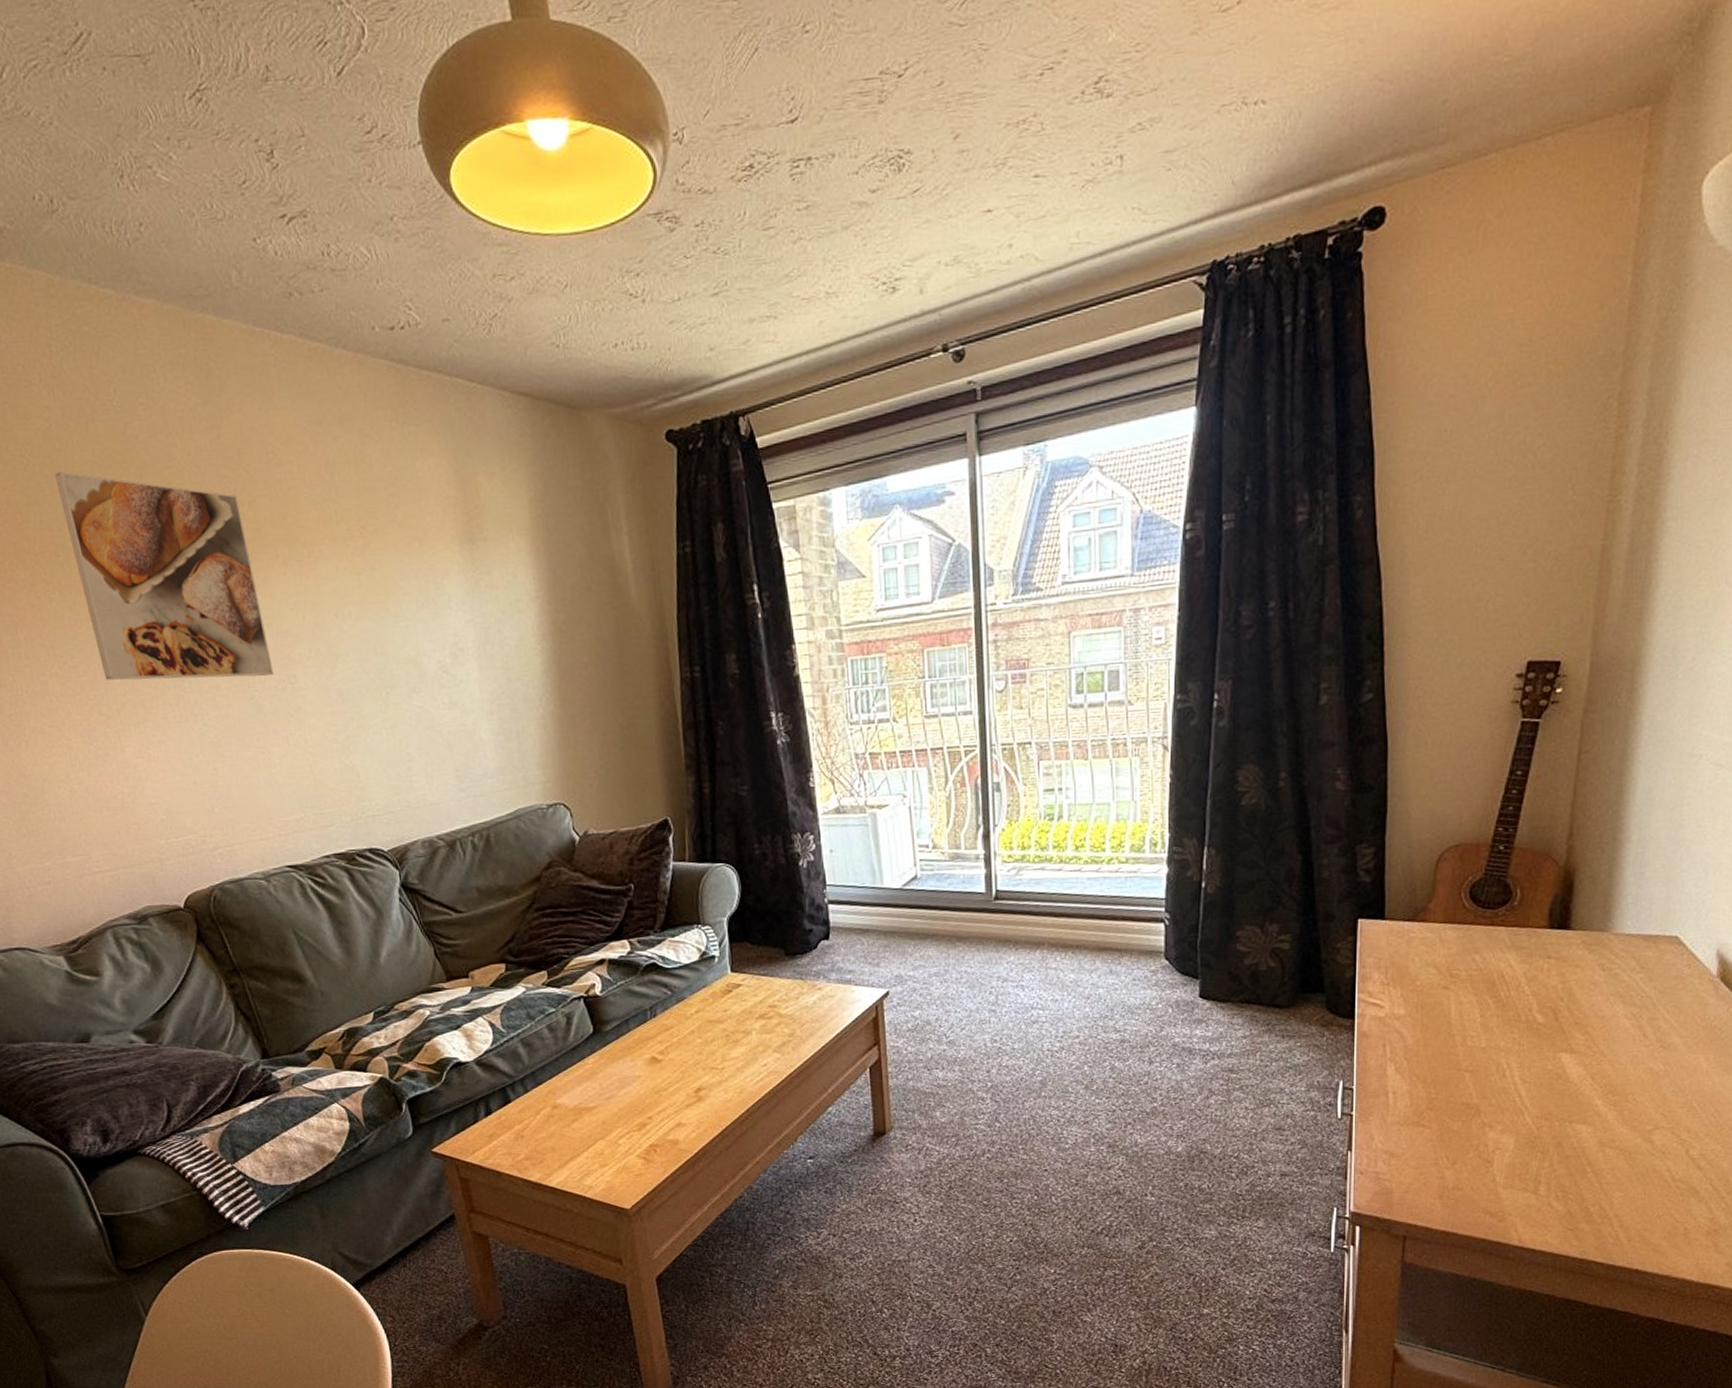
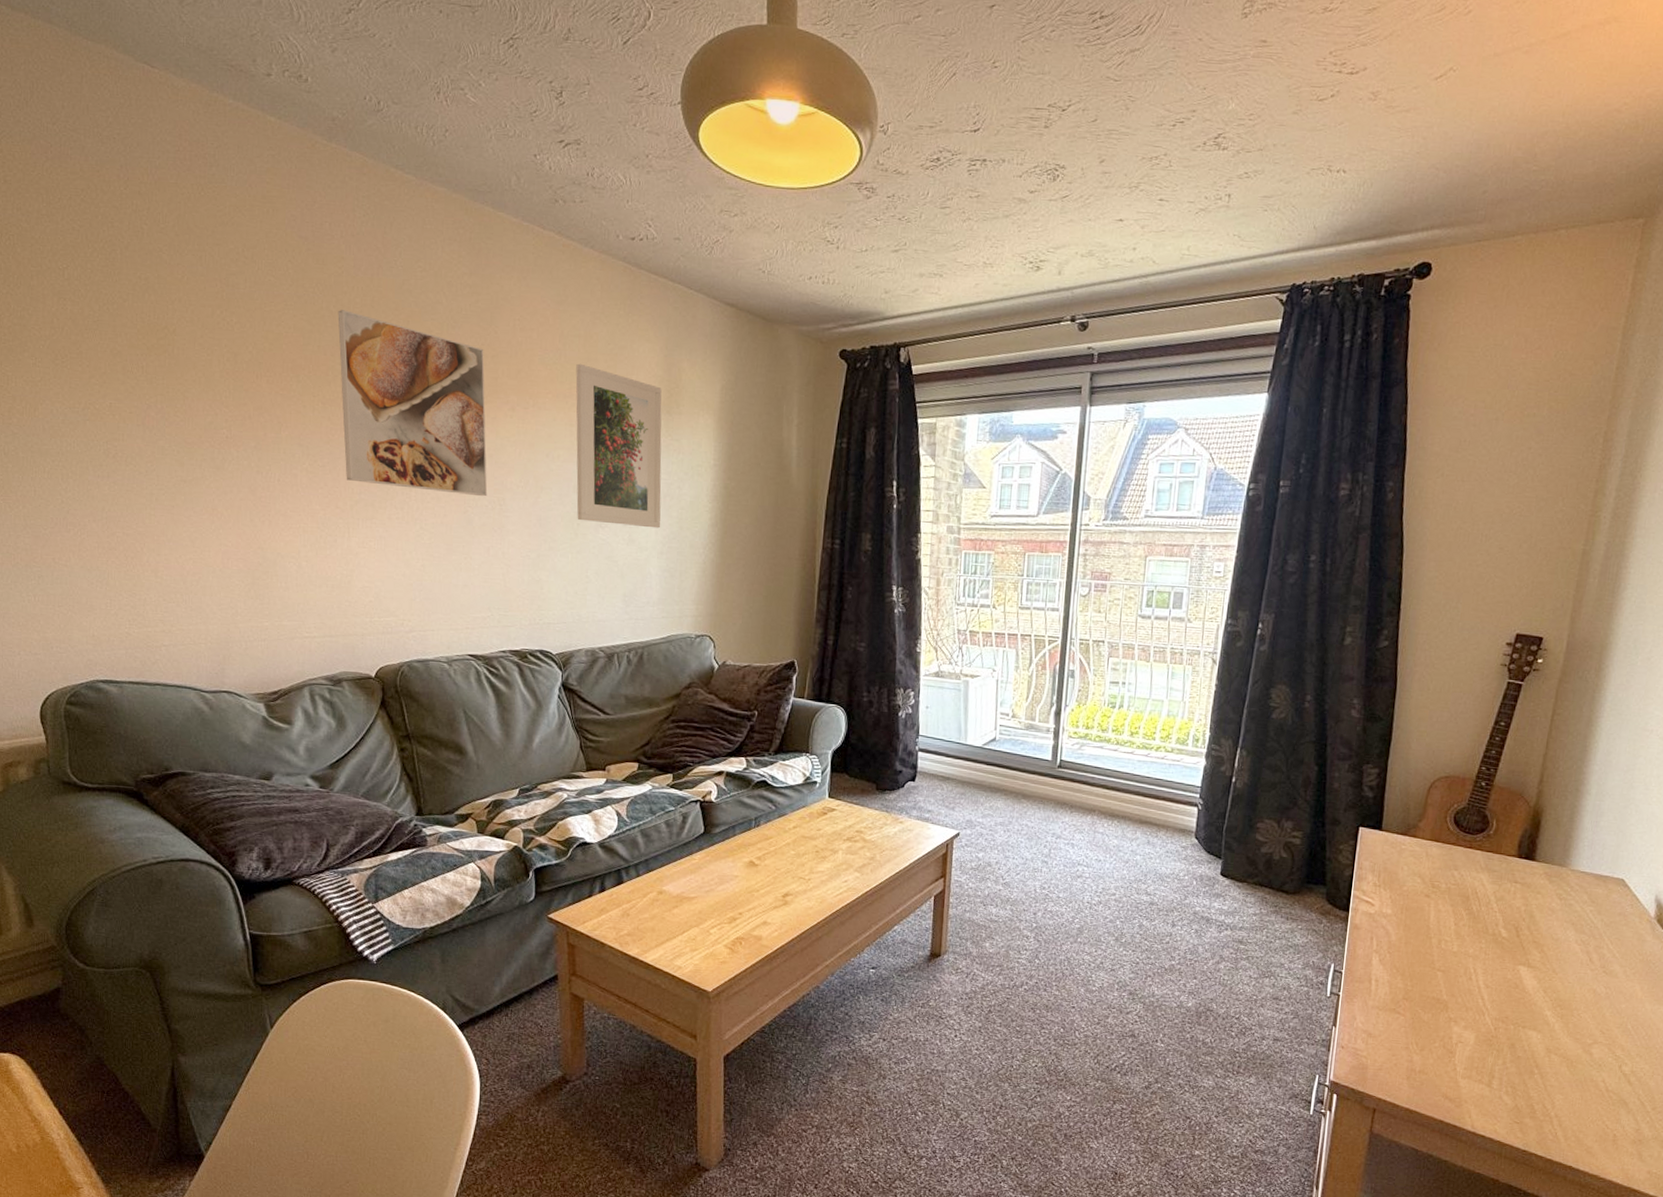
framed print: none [351,495,485,688] -> present [575,363,662,529]

